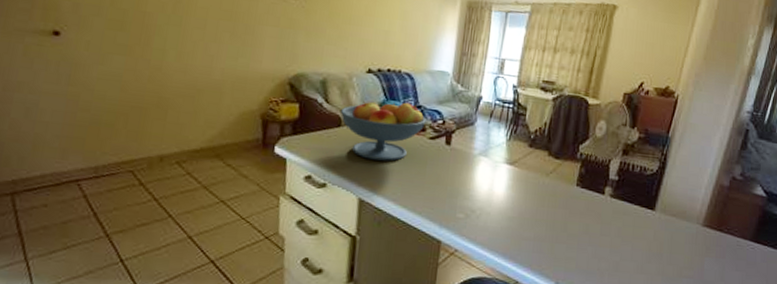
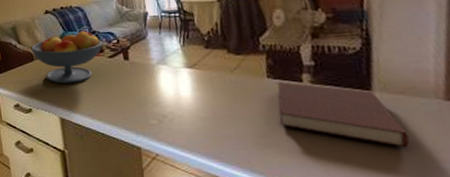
notebook: none [575,192,670,264] -> present [277,82,410,148]

